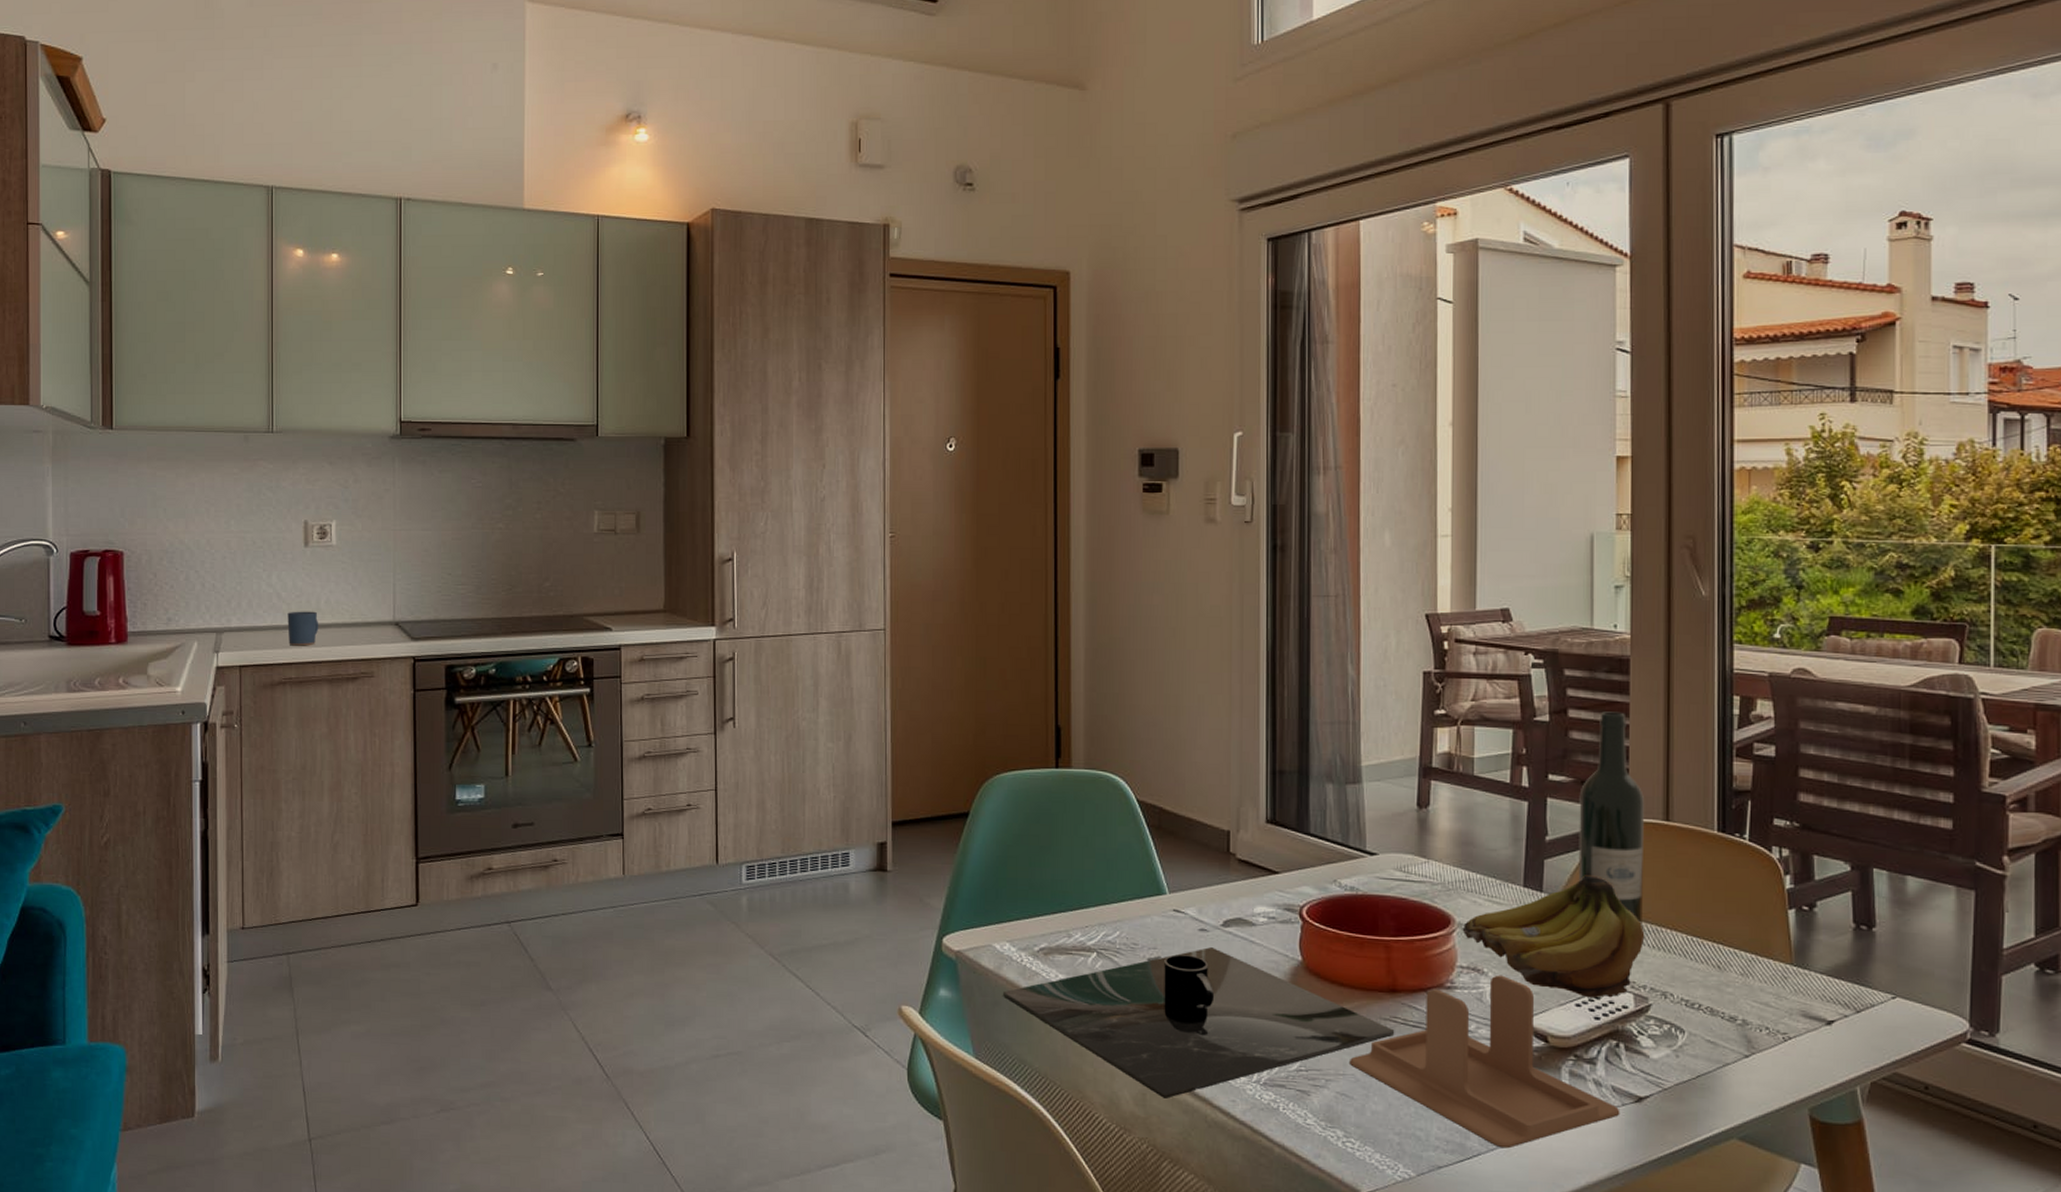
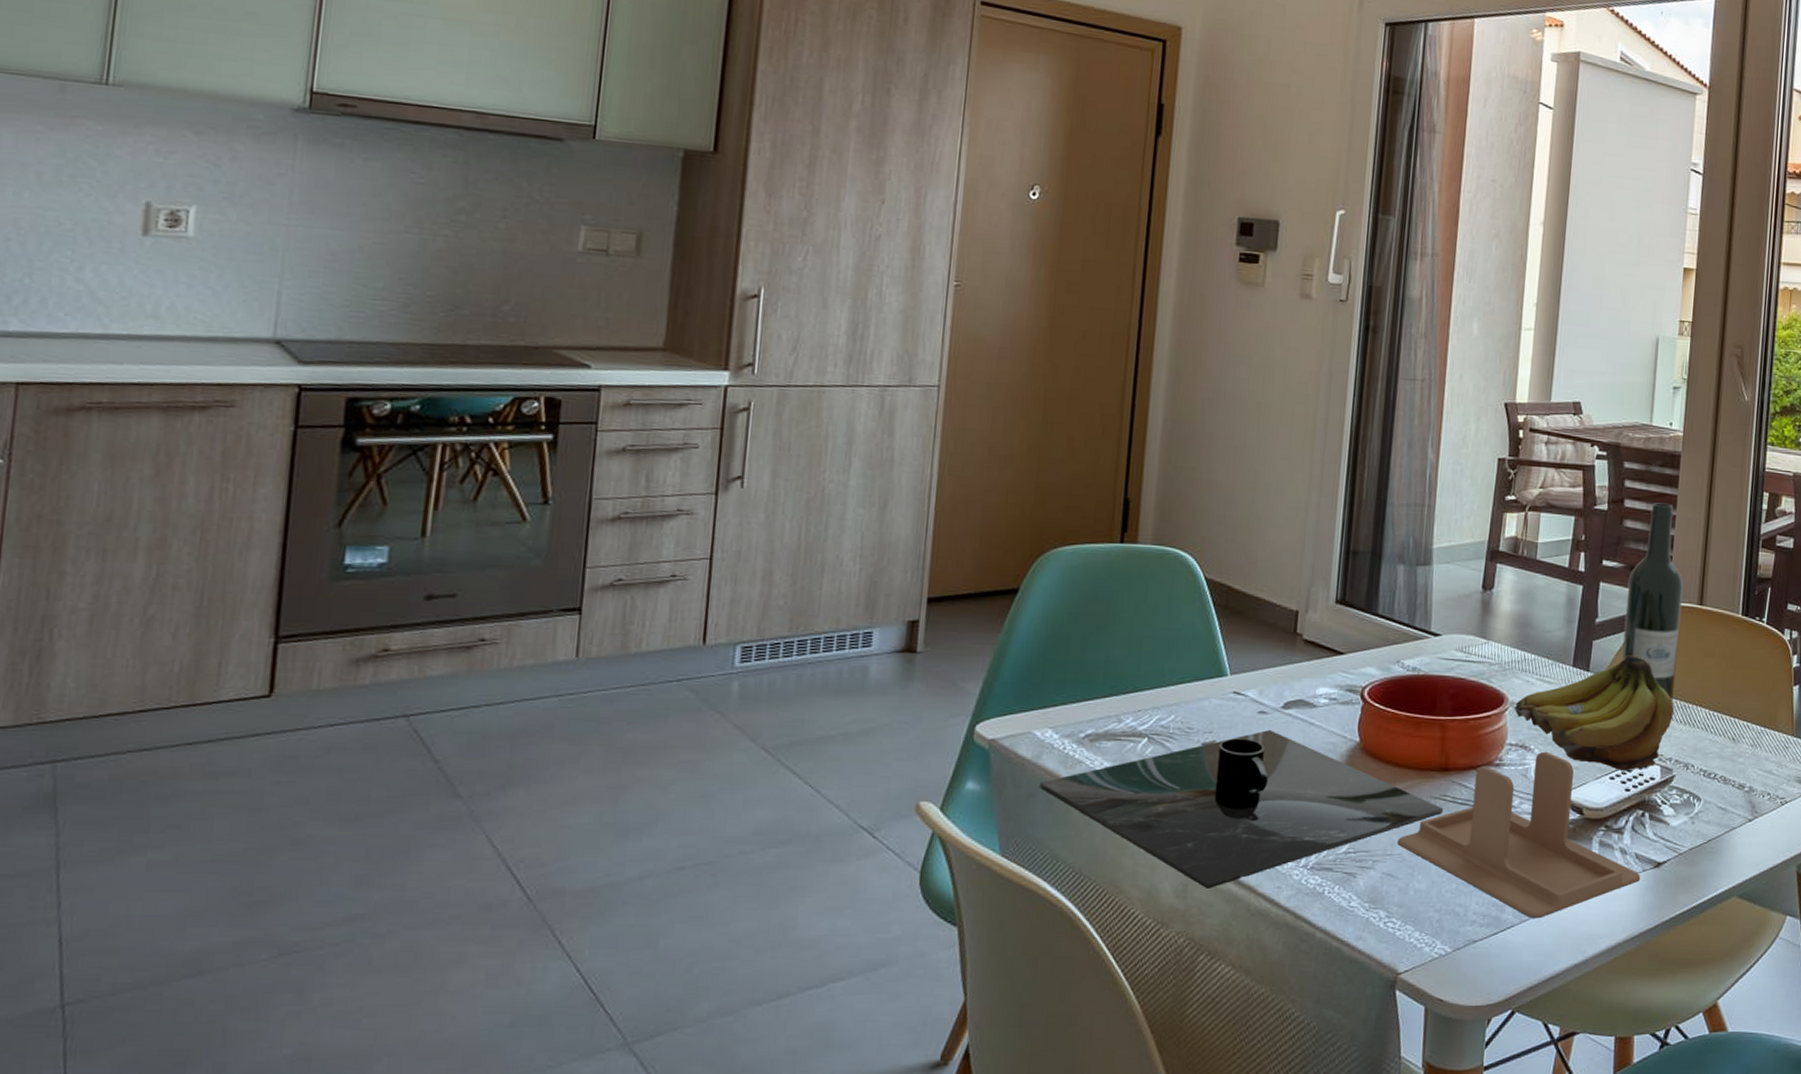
mug: present [287,611,319,646] -> none [102,316,155,363]

